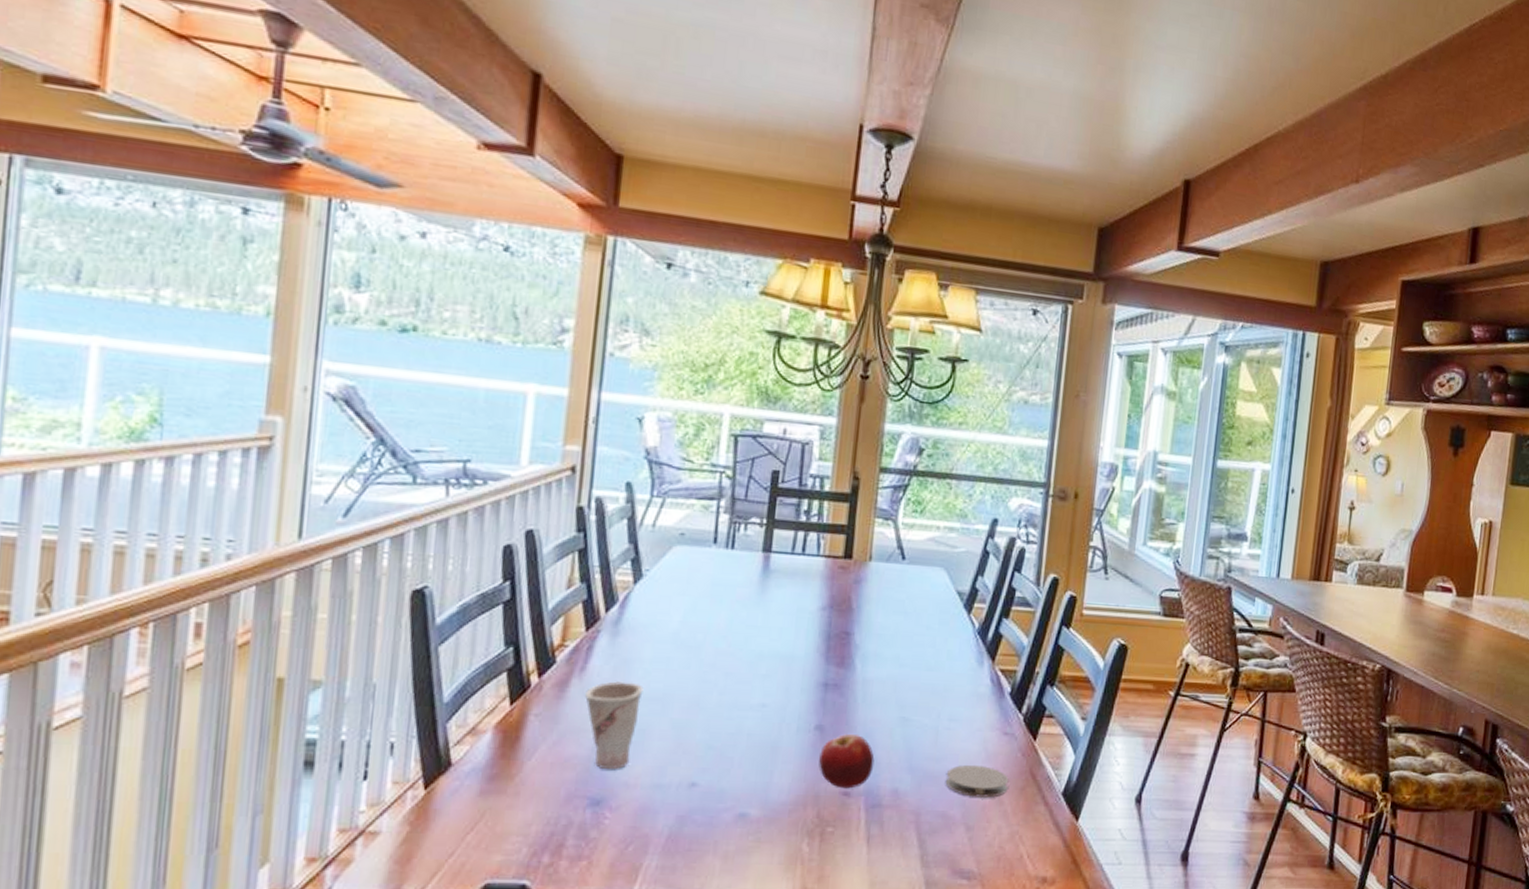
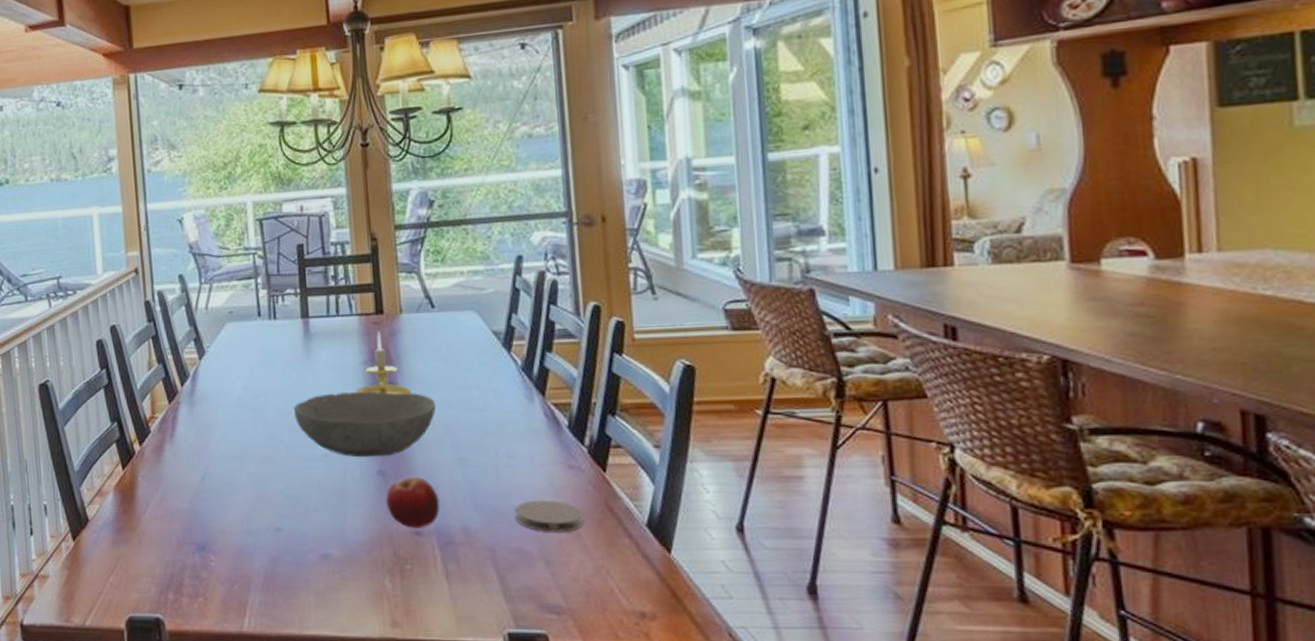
cup: present [585,681,644,770] -> none [177,444,223,520]
bowl: none [735,637,889,711] -> present [293,391,437,458]
candle holder: none [807,576,867,647] -> present [355,331,412,395]

